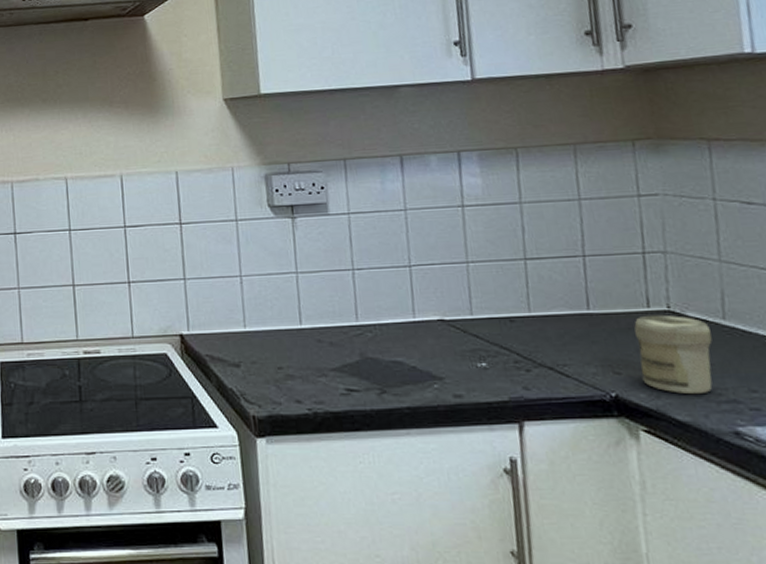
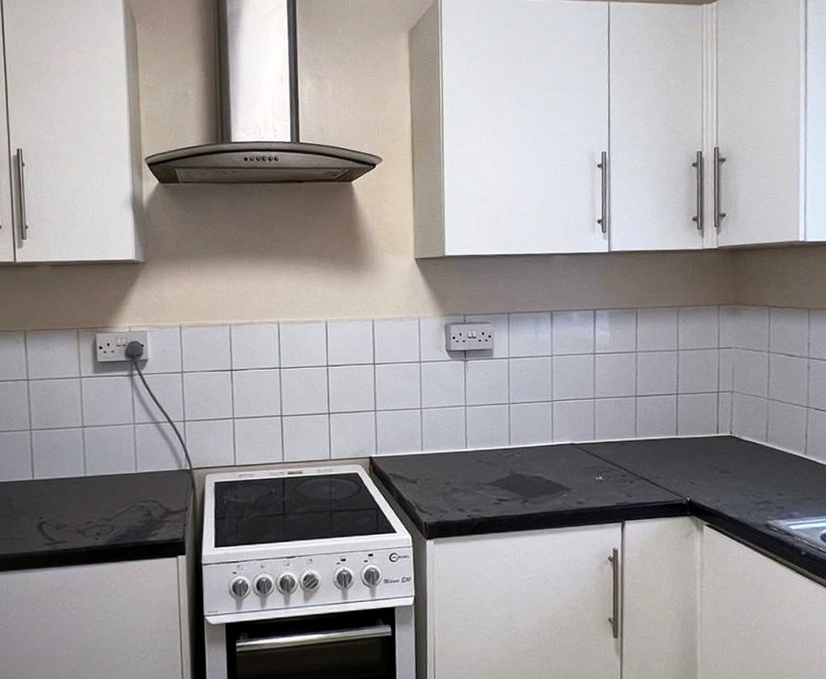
jar: present [634,314,713,395] -> none [707,439,758,498]

